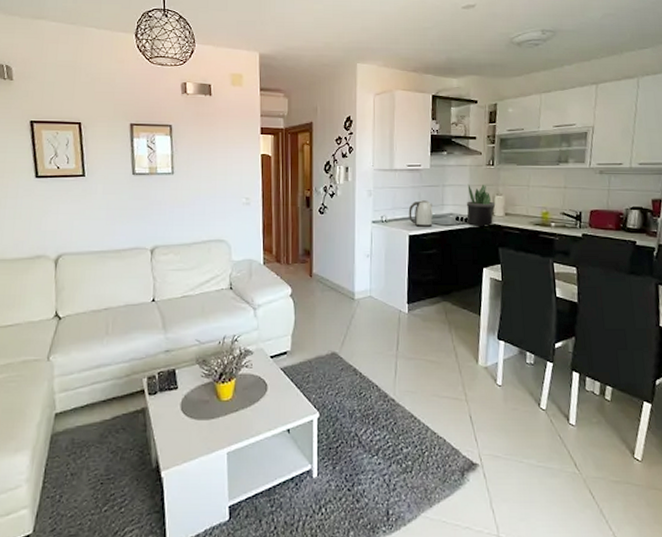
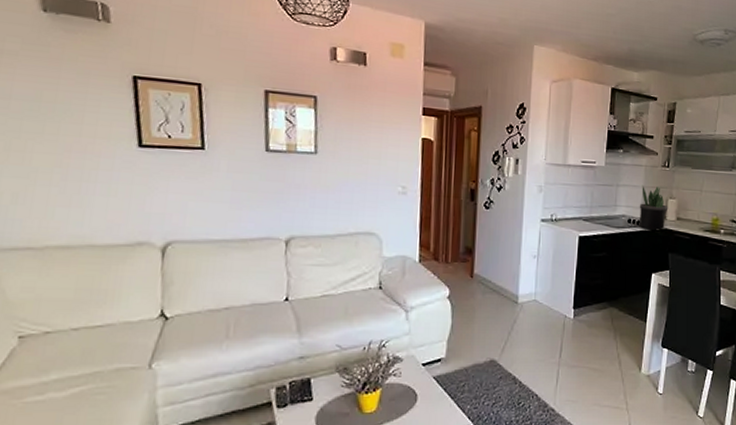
kettle: present [408,200,433,227] -> none [580,200,606,228]

